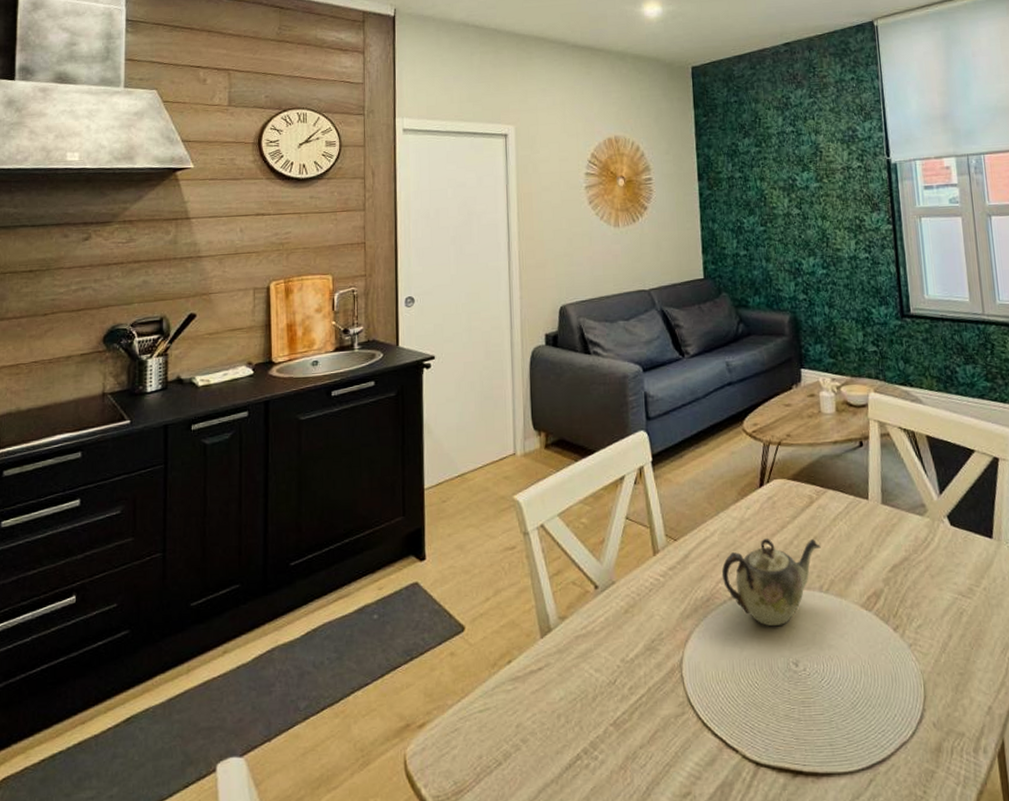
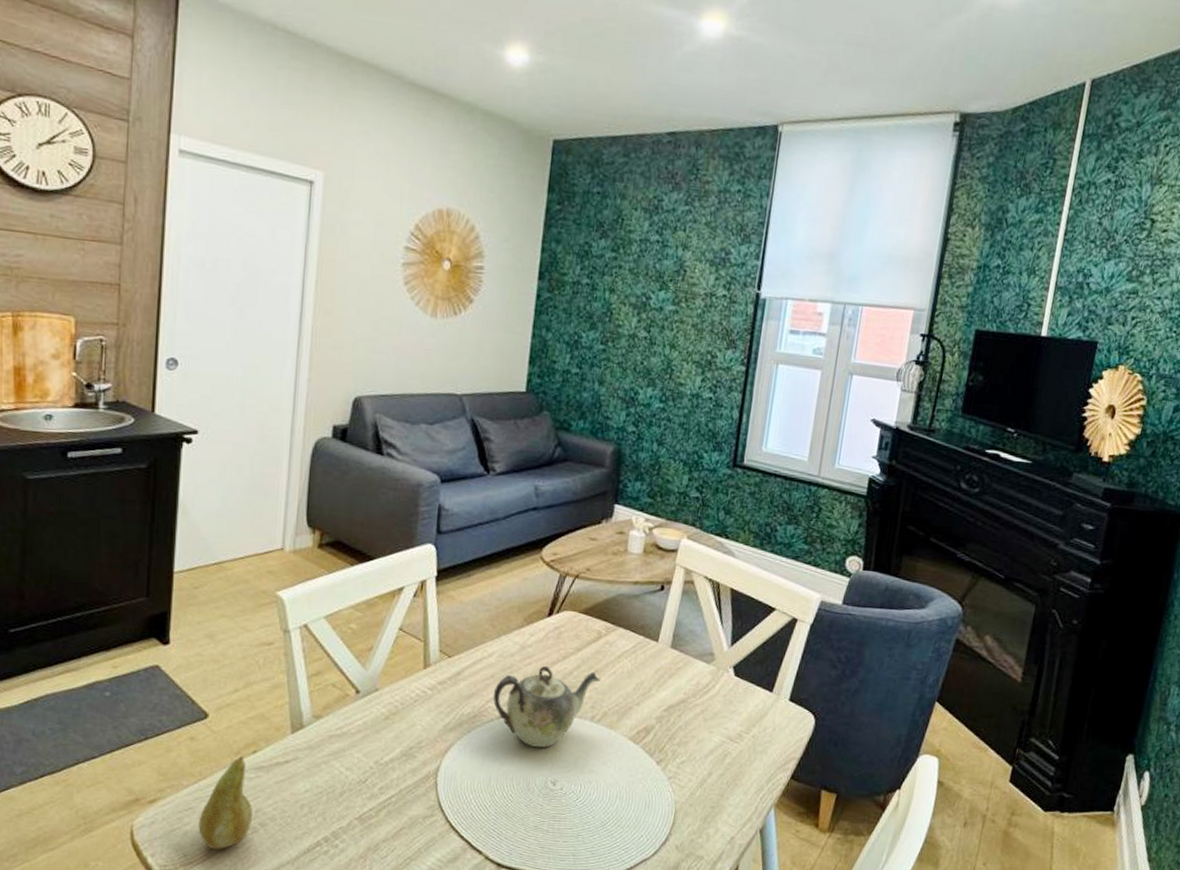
fruit: none [465,667,515,774] -> present [198,756,253,850]

